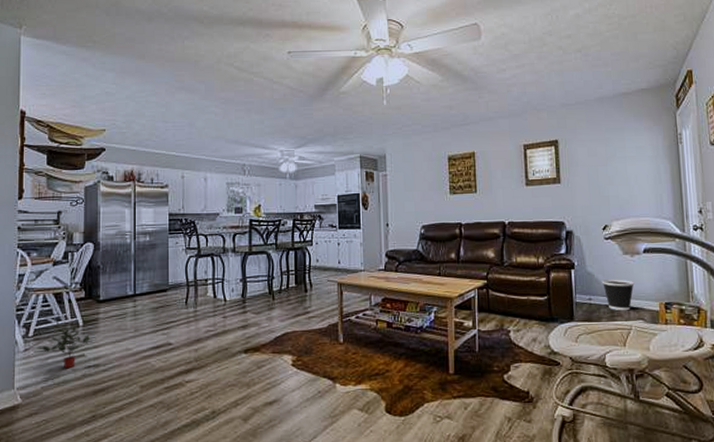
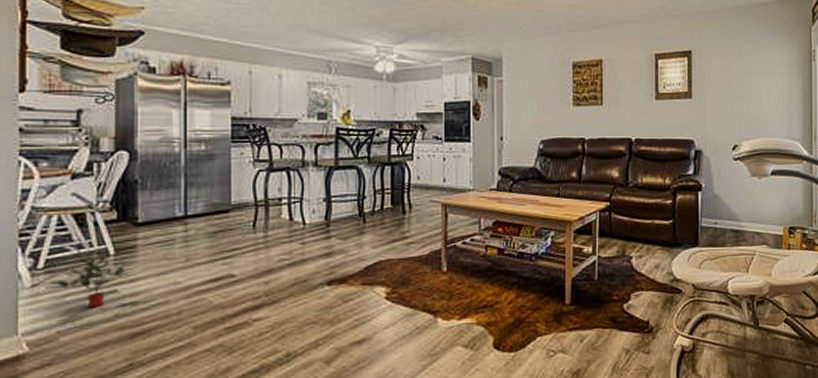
wastebasket: present [601,279,634,311] -> none [728,202,761,236]

